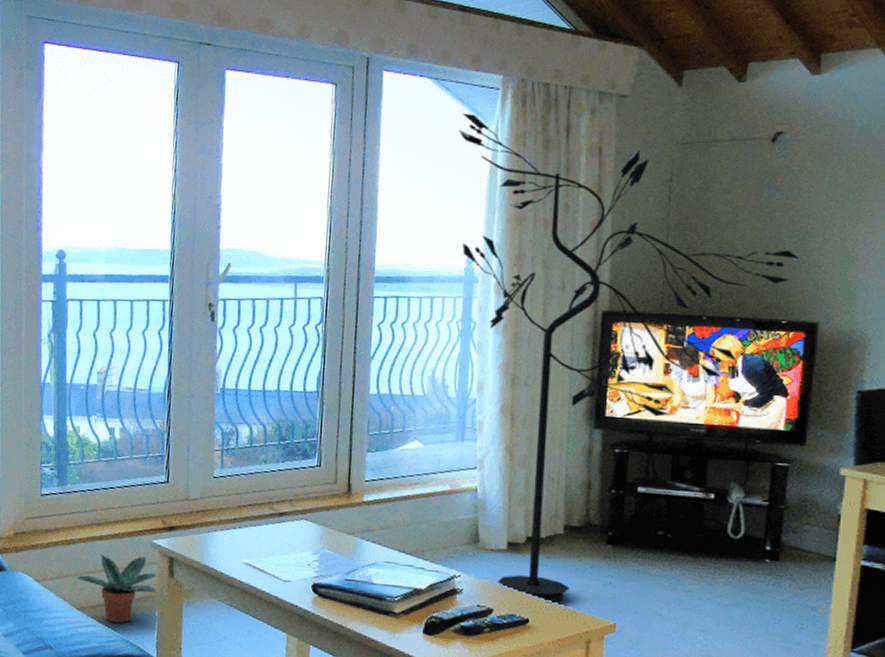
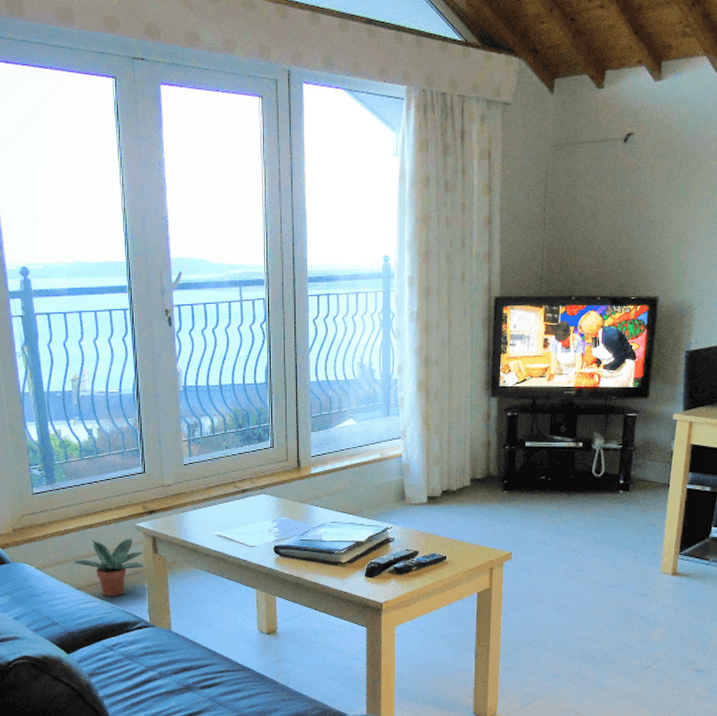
floor lamp: present [459,113,800,604] -> none [372,122,645,542]

